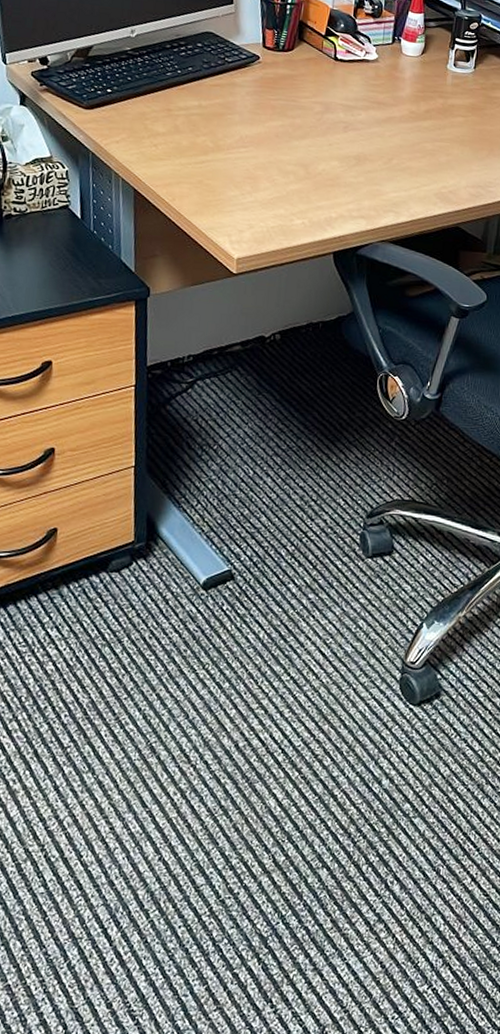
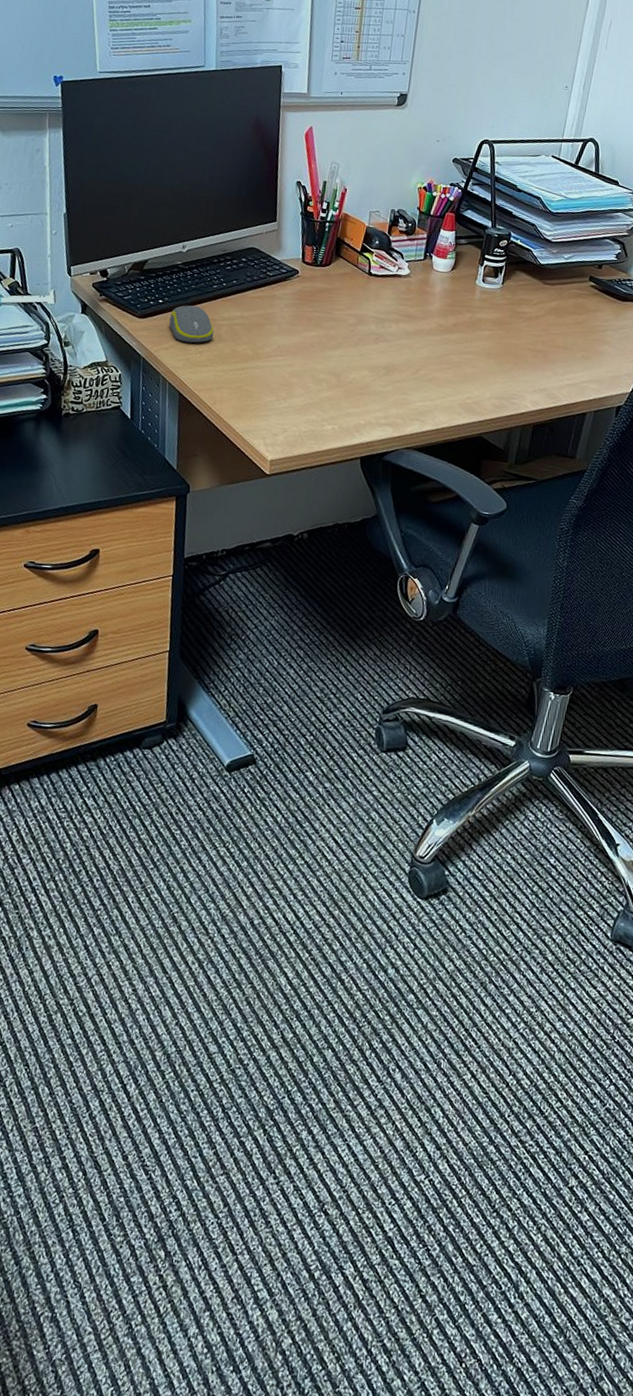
computer mouse: none [119,94,170,135] -> present [169,305,214,343]

